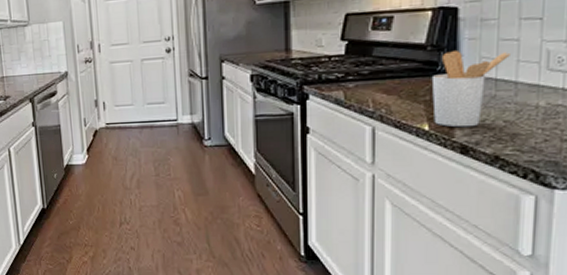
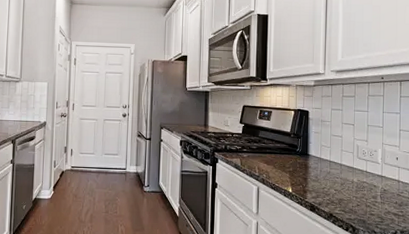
utensil holder: present [431,51,510,128] -> none [293,139,337,192]

